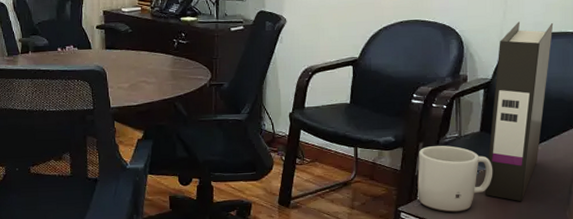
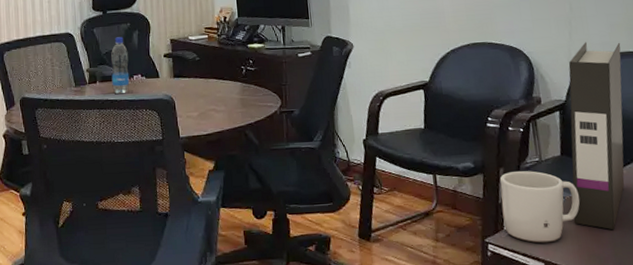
bottle: none [44,7,62,65] -> present [111,37,130,95]

